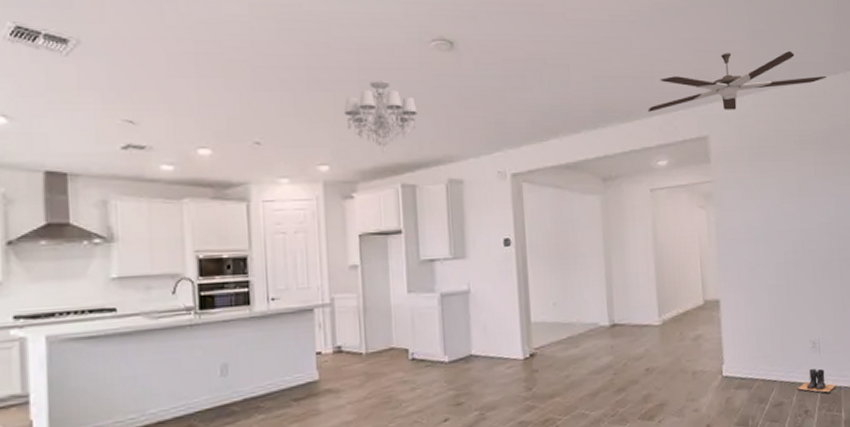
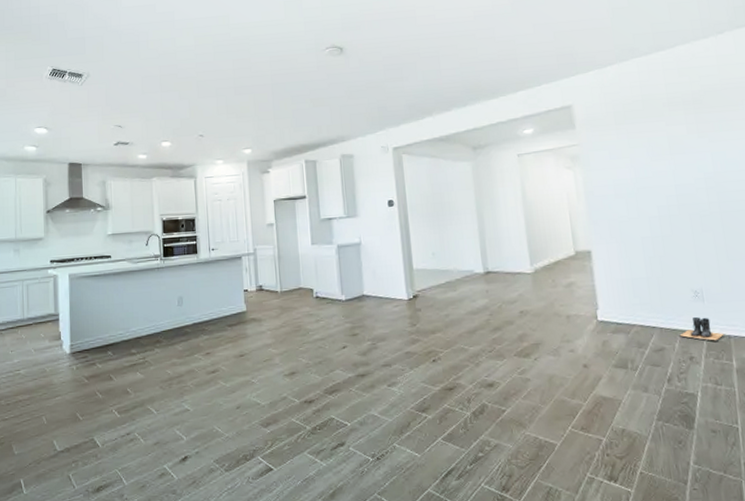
chandelier: present [344,79,418,153] -> none [261,82,316,137]
ceiling fan: present [648,51,826,112] -> none [512,23,695,89]

